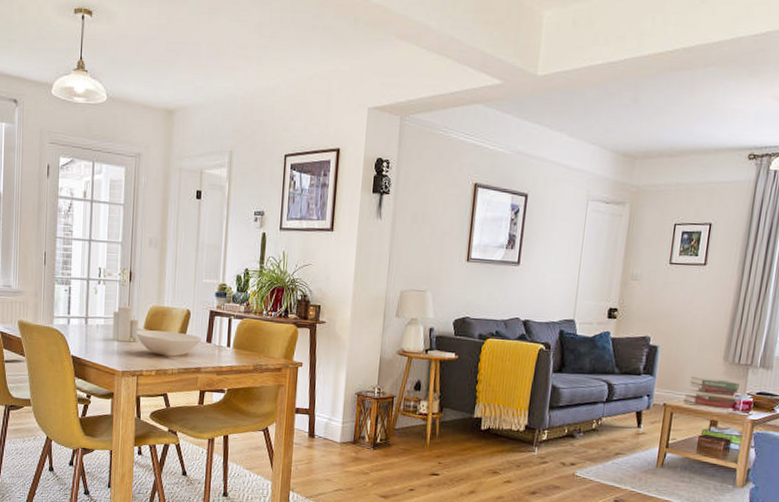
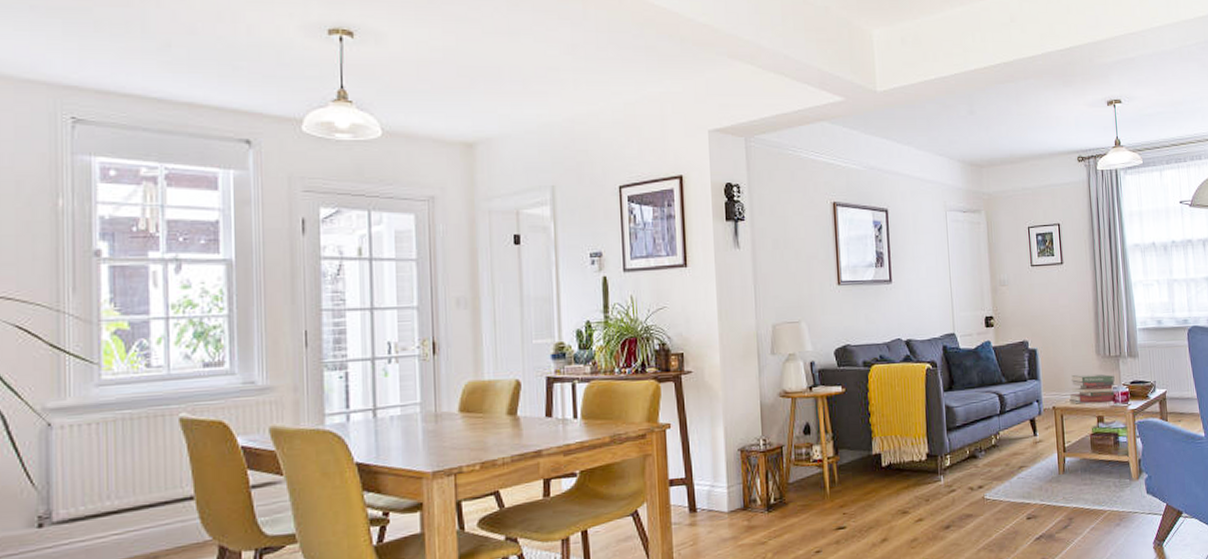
candle: present [112,303,138,343] -> none [412,382,451,434]
bowl: present [135,330,202,356] -> none [447,409,539,443]

